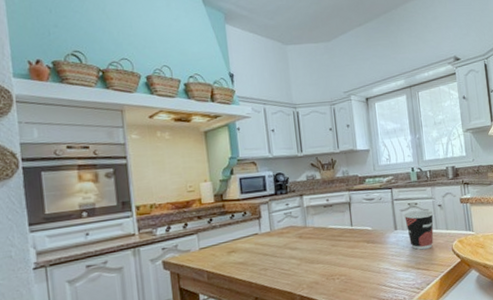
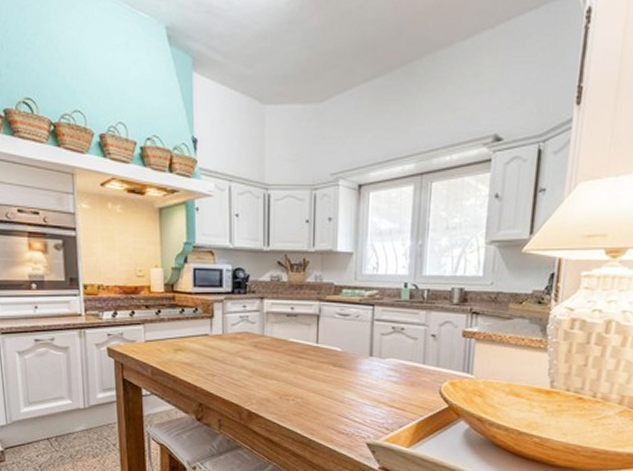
cup: present [403,210,434,250] -> none [383,337,424,386]

